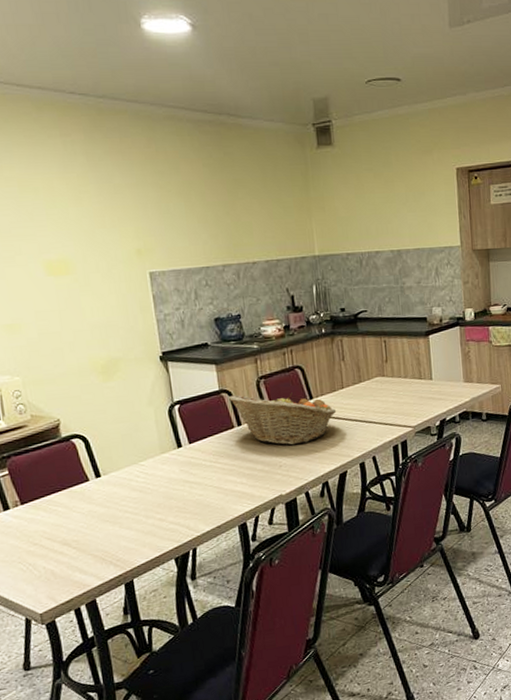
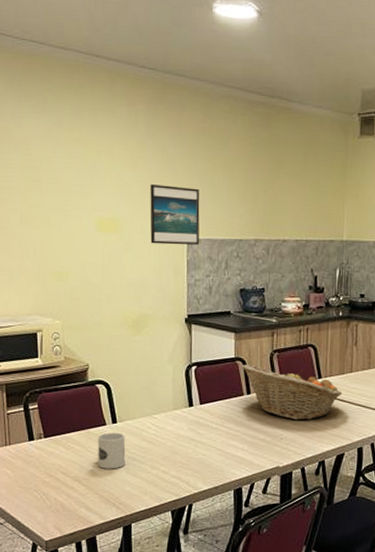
mug: none [82,486,117,527] -> present [98,432,126,469]
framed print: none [100,218,163,282] -> present [150,184,200,245]

